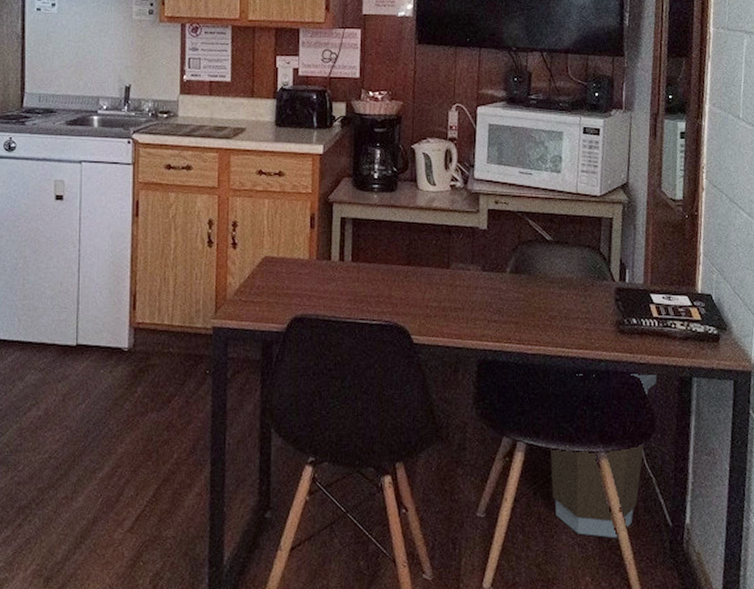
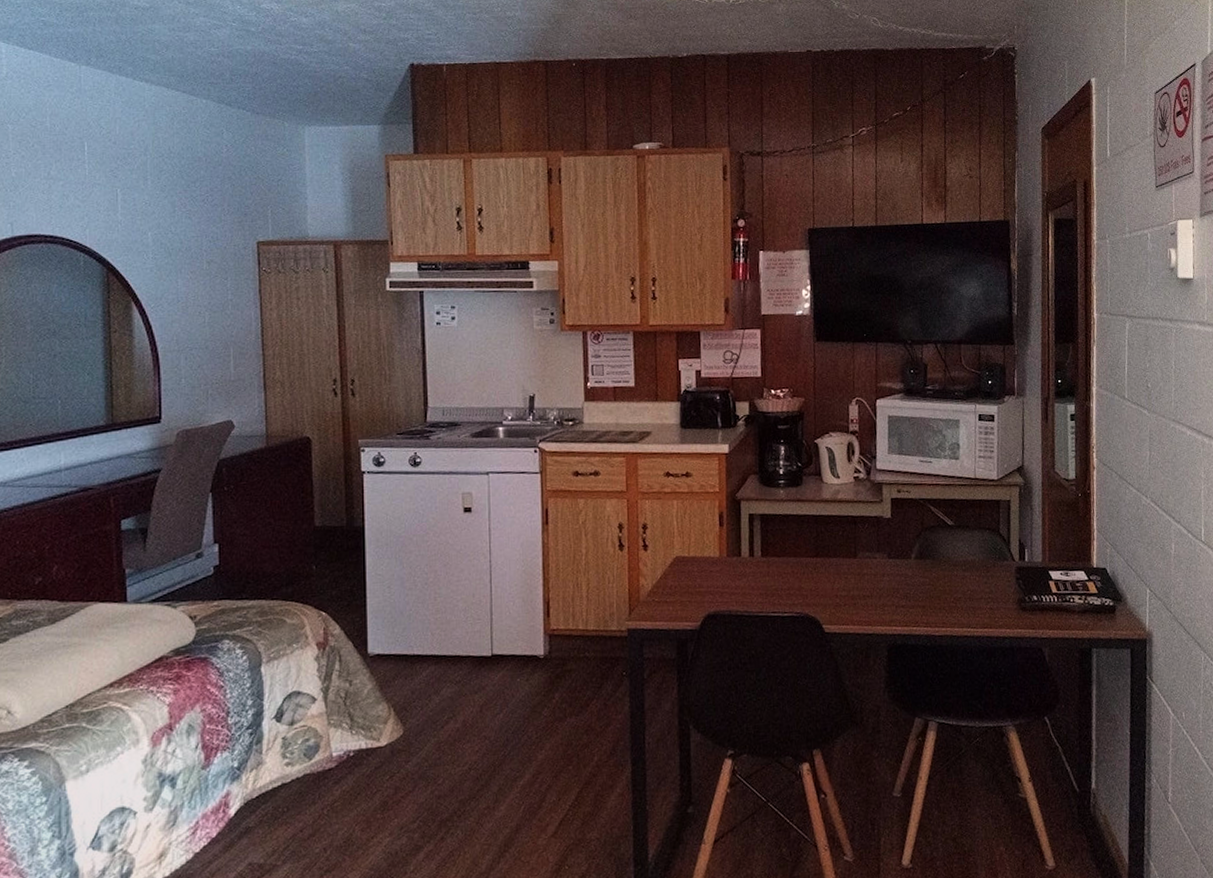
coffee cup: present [551,372,658,539] -> none [961,646,1059,808]

